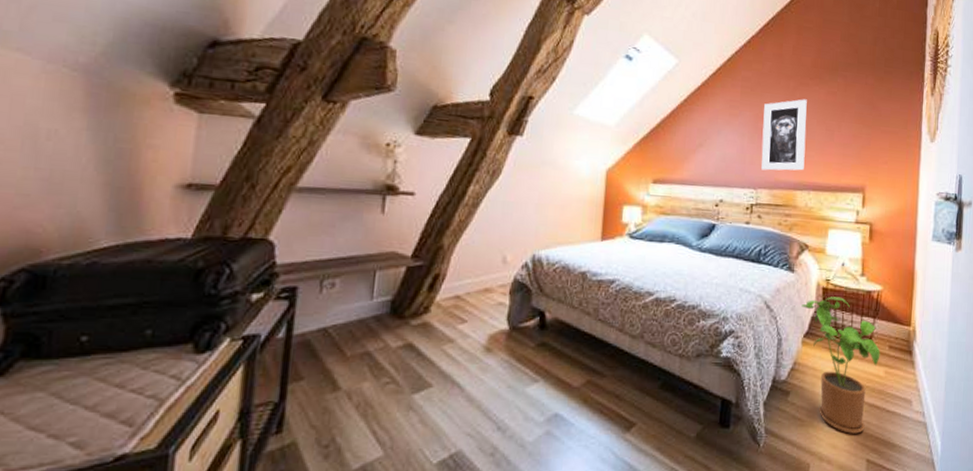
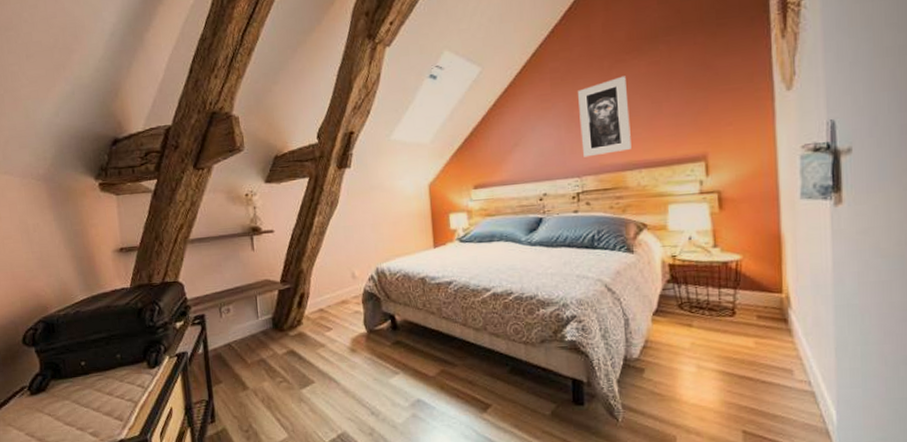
house plant: present [801,296,881,434] -> none [646,271,747,406]

